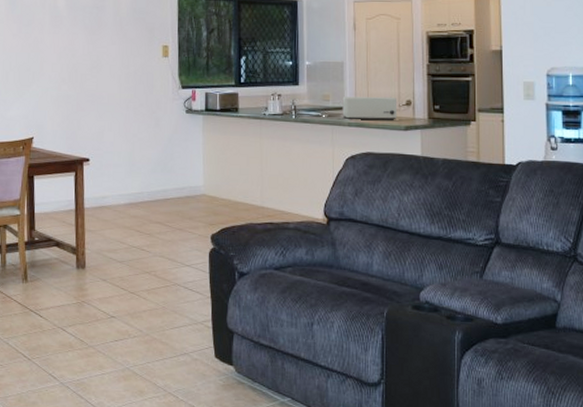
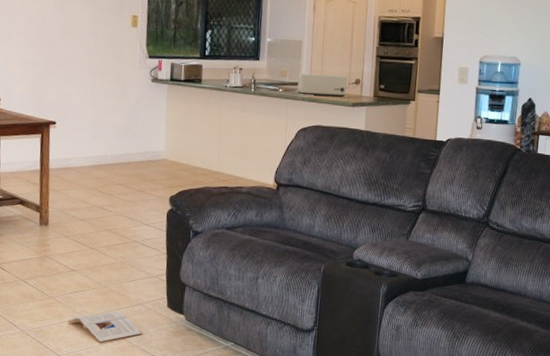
magazine: none [109,361,190,397] -> present [67,311,143,343]

